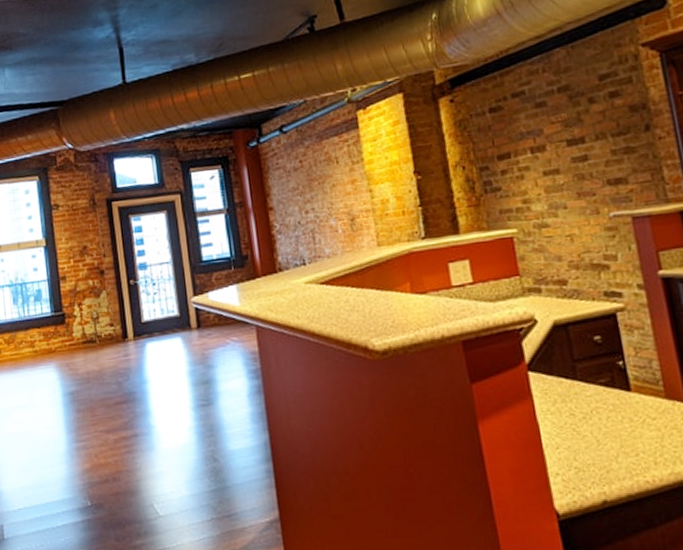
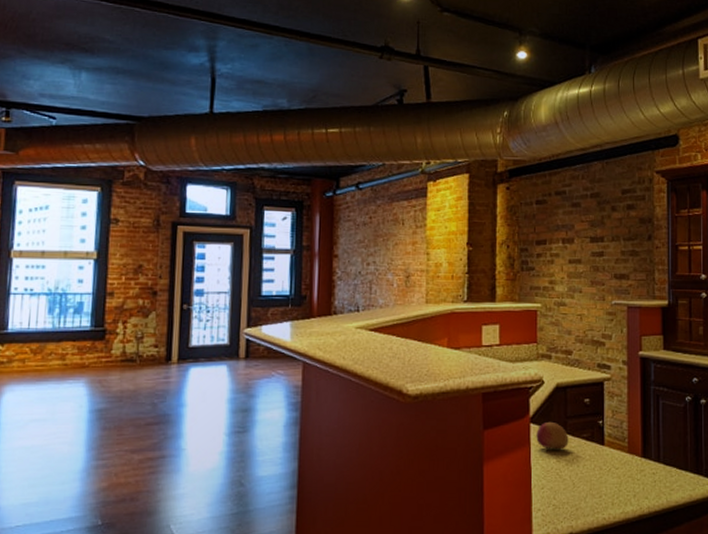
fruit: none [537,367,582,401] -> present [536,421,569,450]

